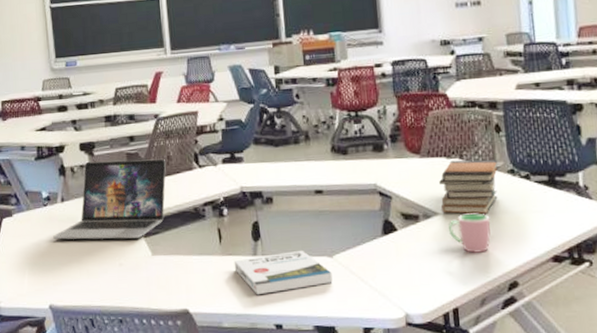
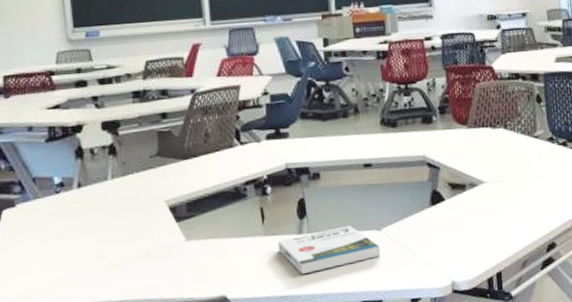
laptop: present [53,158,166,240] -> none [67,136,203,230]
book stack: present [439,159,498,214] -> none [485,128,539,181]
cup: present [448,213,491,254] -> none [492,179,532,219]

